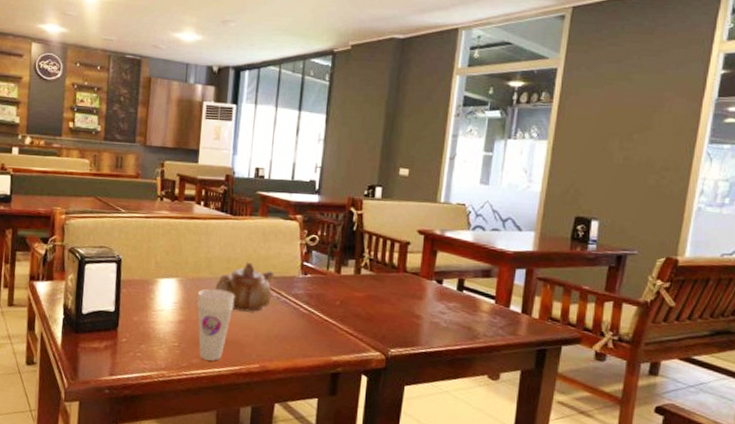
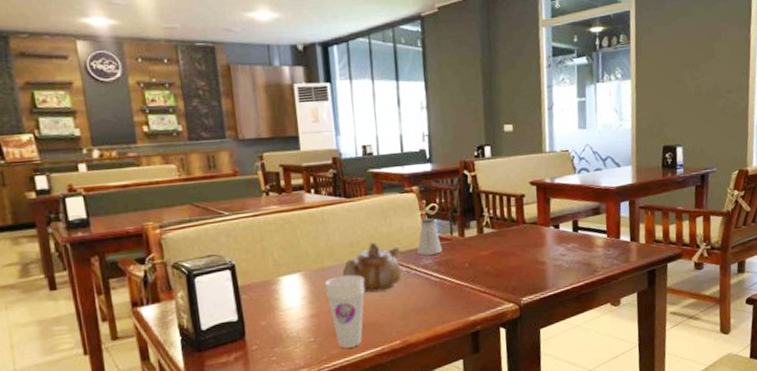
saltshaker: none [291,249,316,286] -> present [417,218,442,256]

